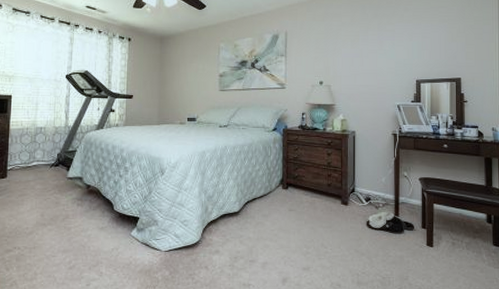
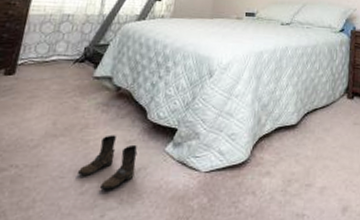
boots: none [65,223,109,265] -> present [78,135,138,190]

